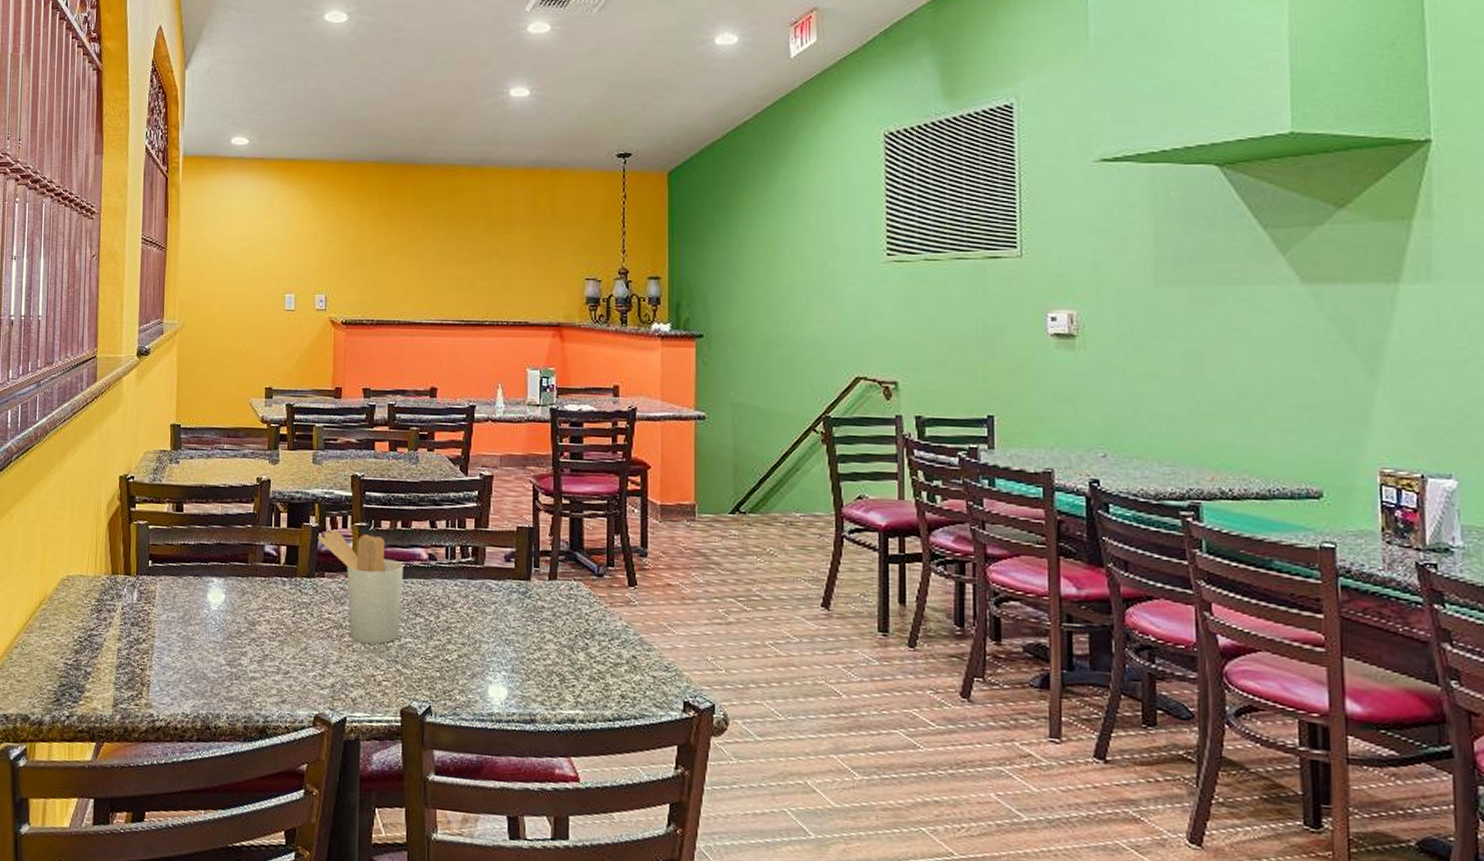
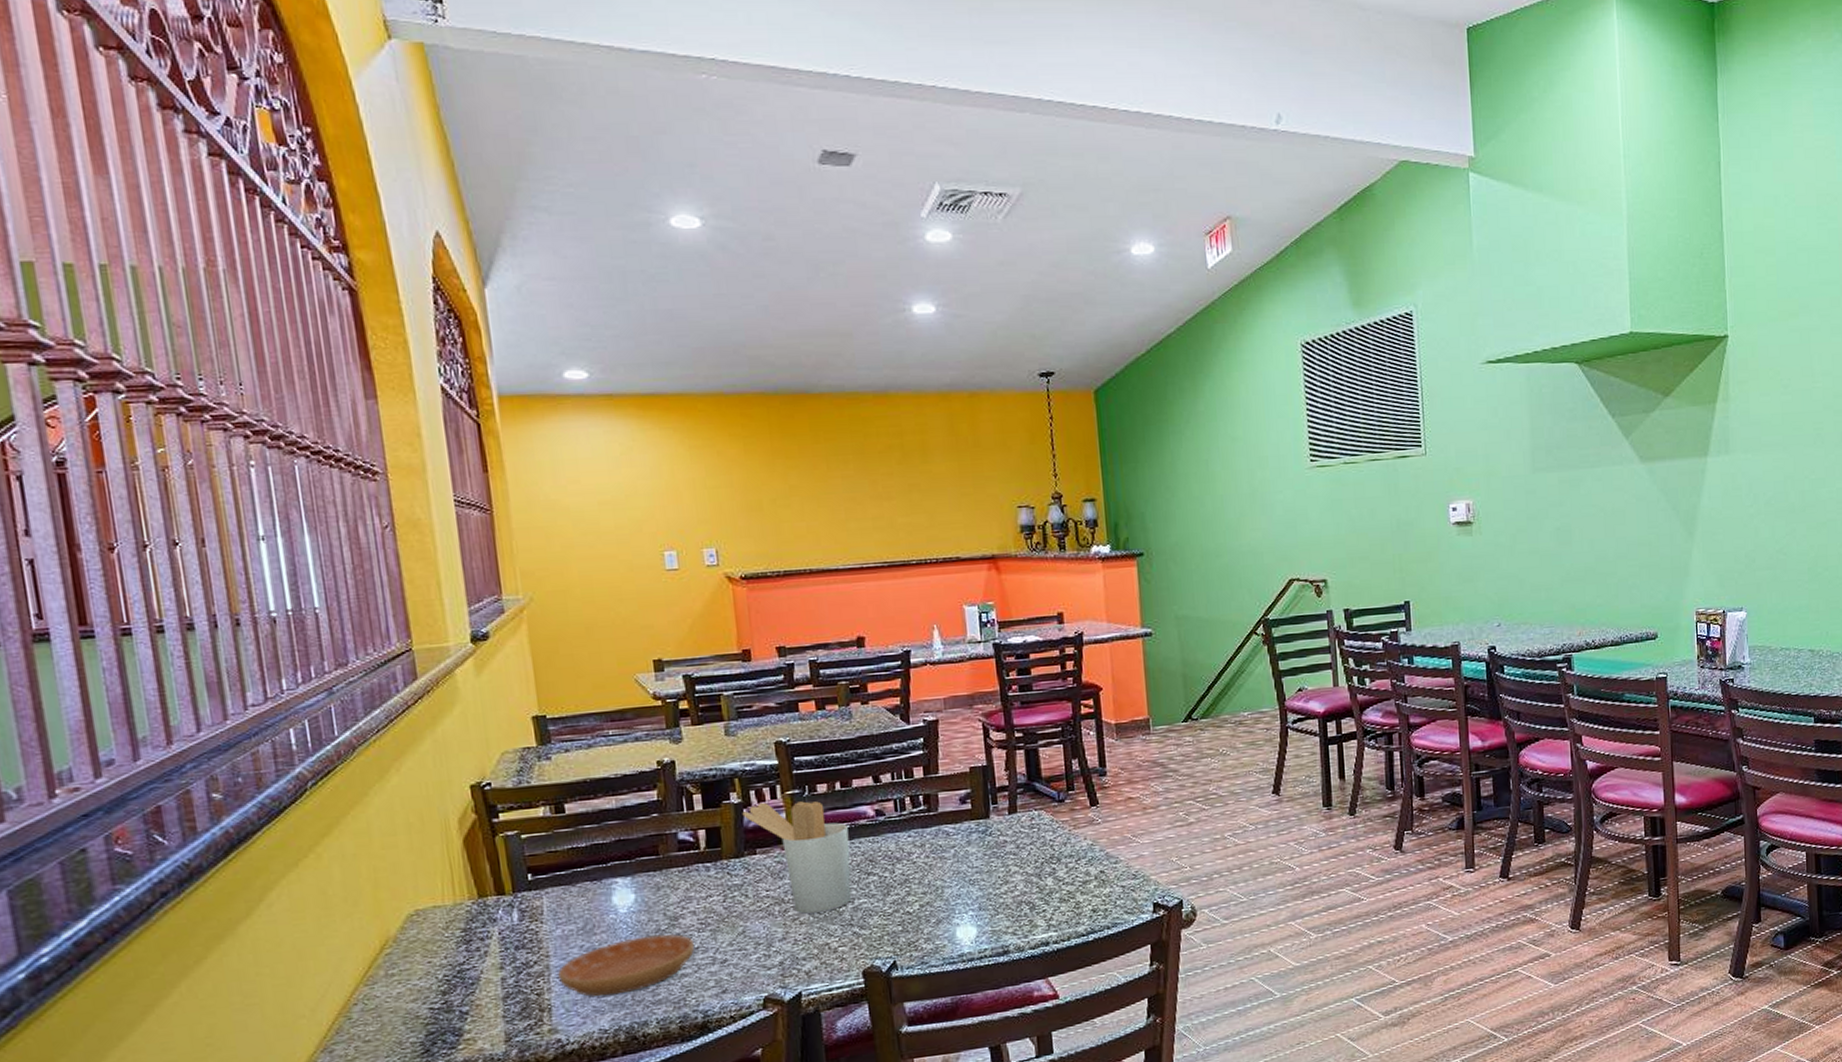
saucer: none [159,635,266,685] -> present [558,934,695,997]

